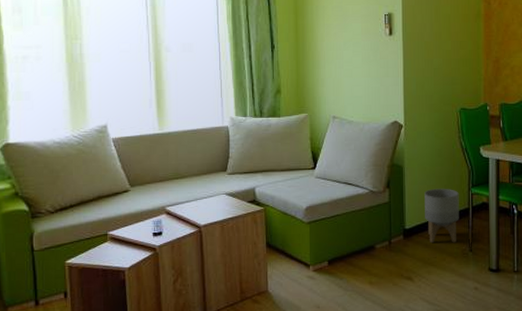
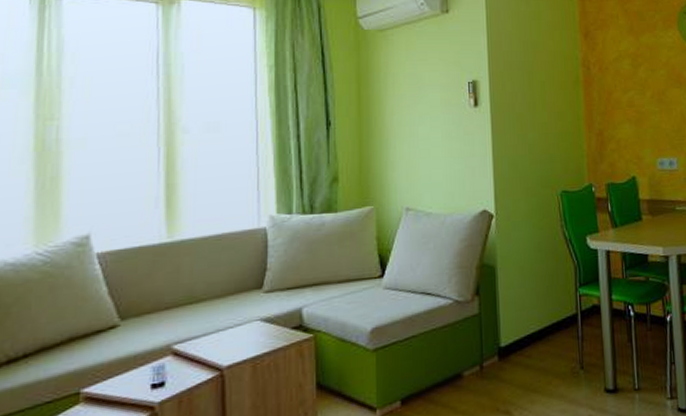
planter: present [424,188,459,244] -> none [523,290,566,363]

